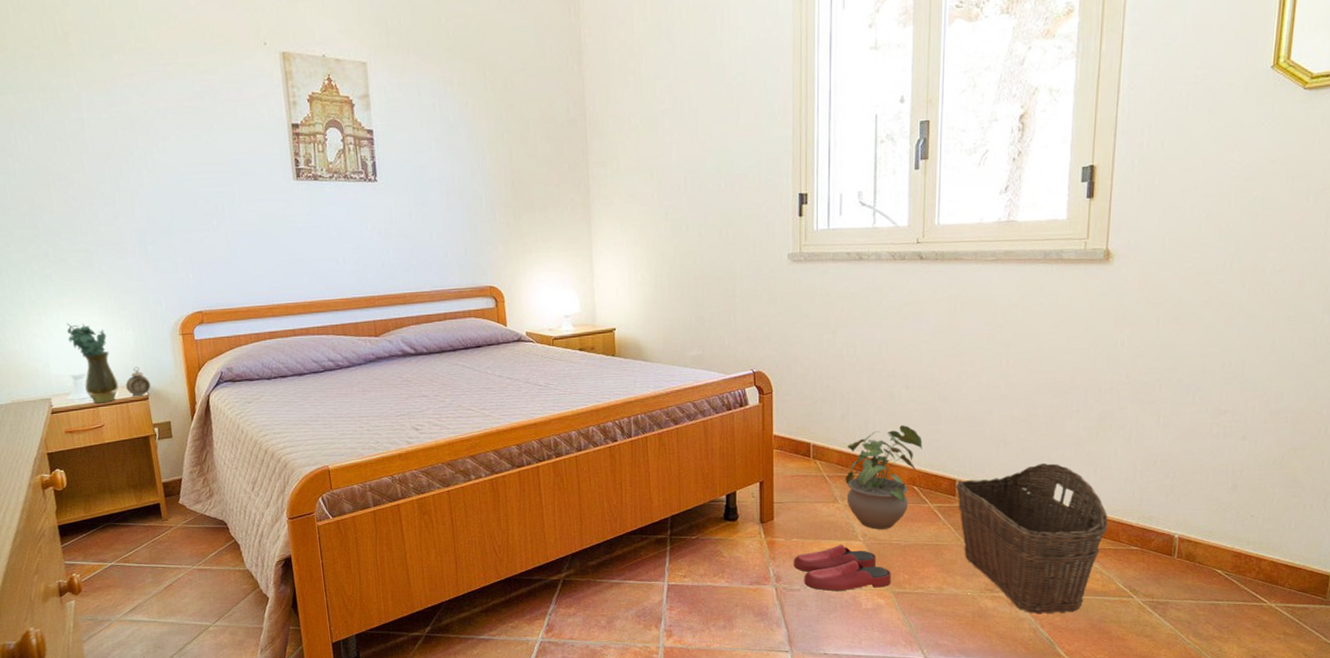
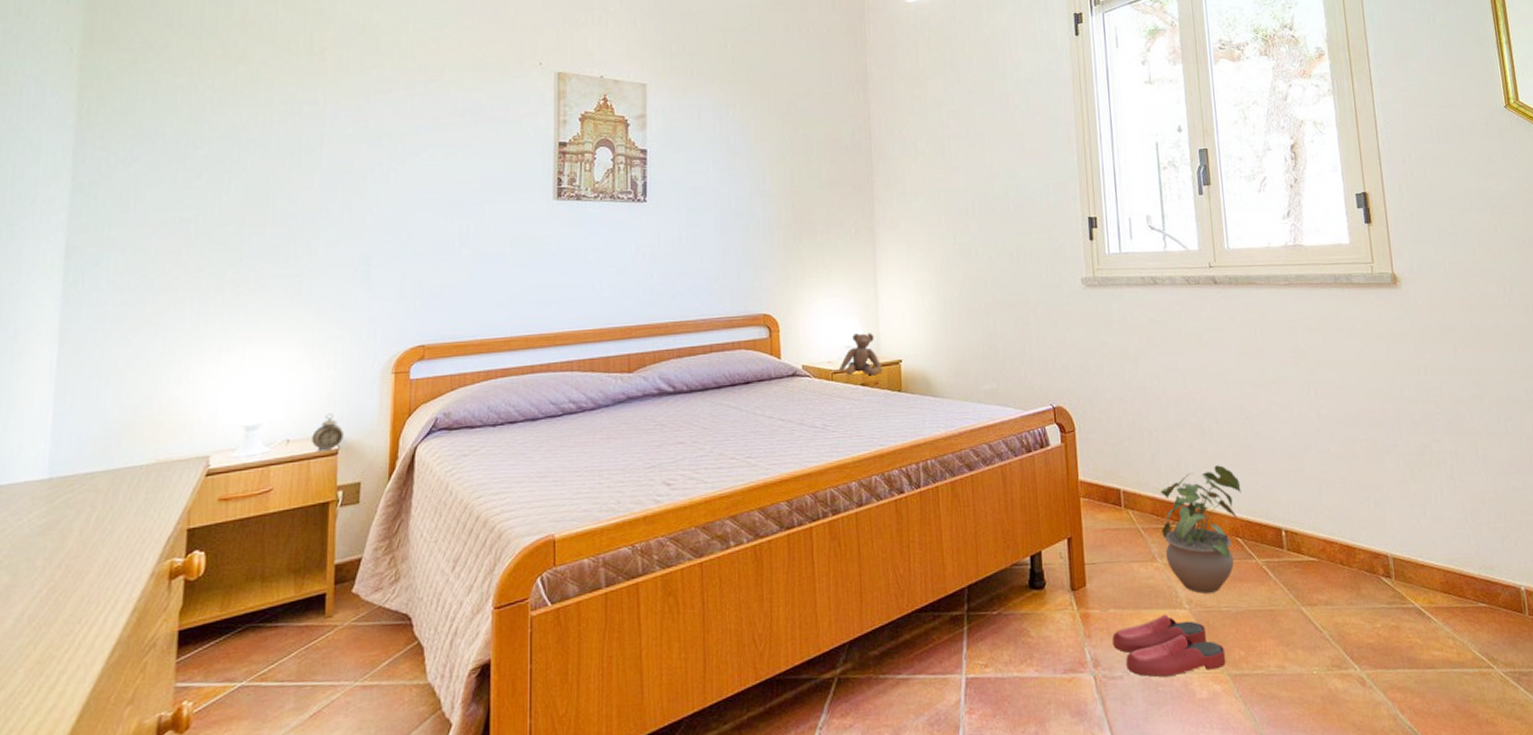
vase: present [66,323,119,403] -> none [249,361,303,461]
teddy bear: none [559,303,598,342] -> present [840,333,882,376]
wicker basket: present [955,462,1108,615] -> none [1282,505,1450,696]

